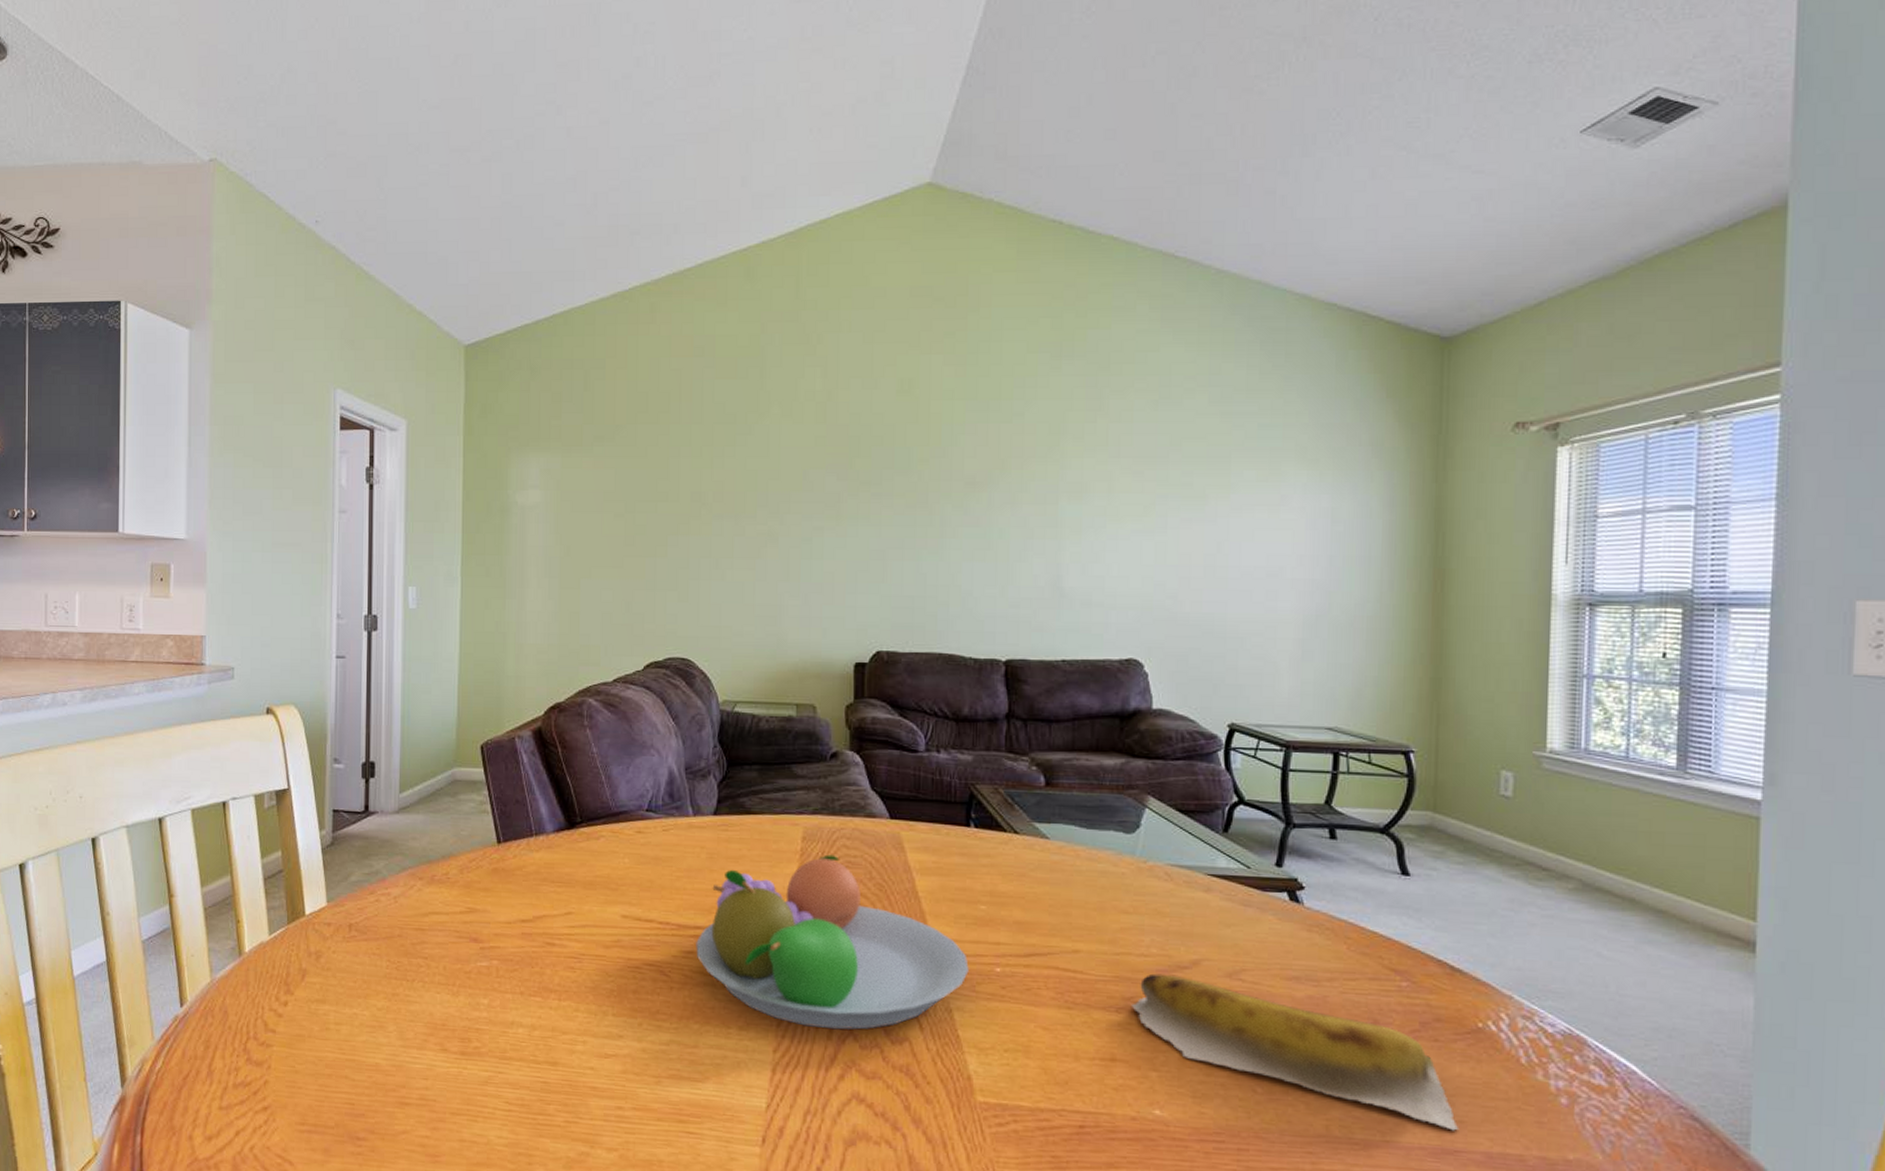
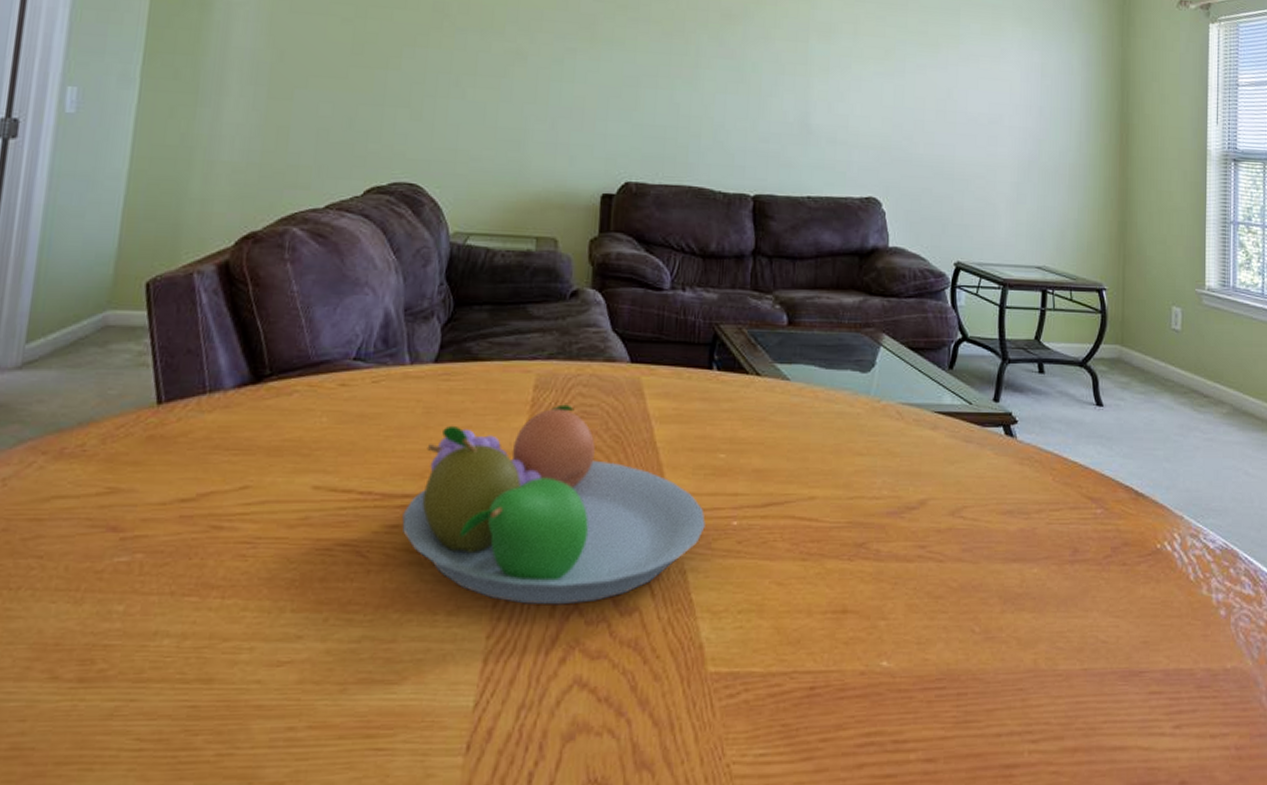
banana: present [1132,973,1459,1131] -> none [863,516,1143,652]

